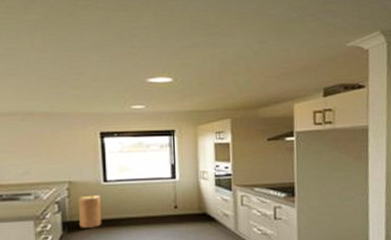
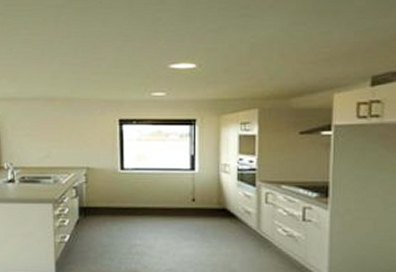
basket: present [78,194,102,228] -> none [94,182,118,215]

